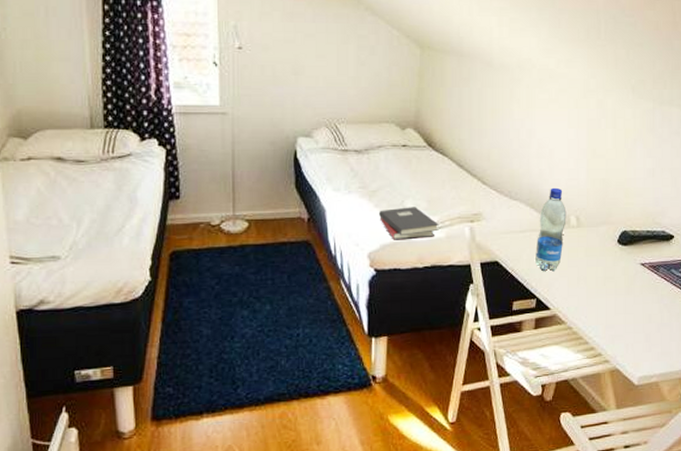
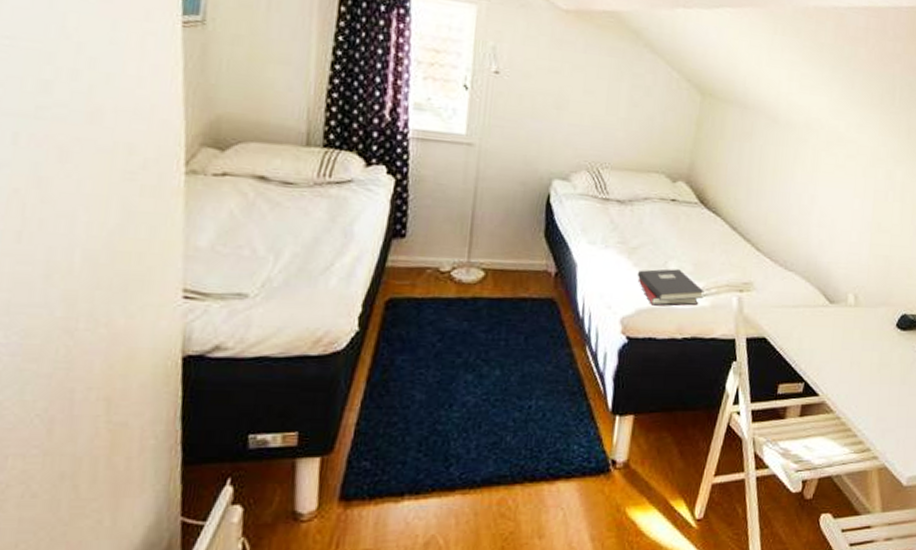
bottle: present [535,187,567,272] -> none [806,260,845,354]

